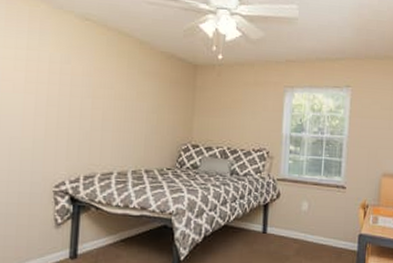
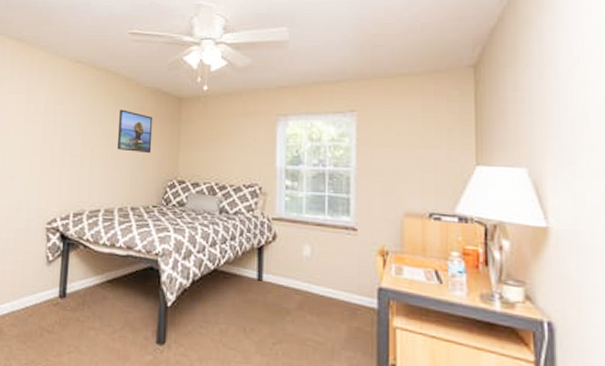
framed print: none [131,73,168,119] -> present [118,109,153,154]

